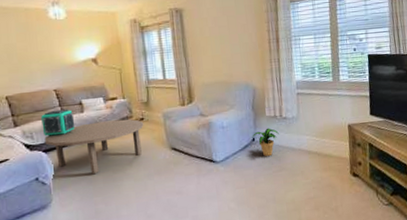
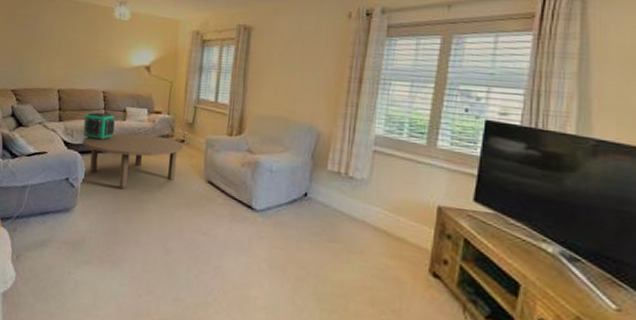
potted plant: present [252,127,279,156] -> none [304,184,340,220]

